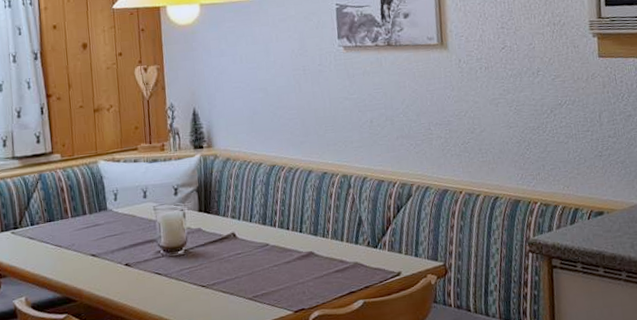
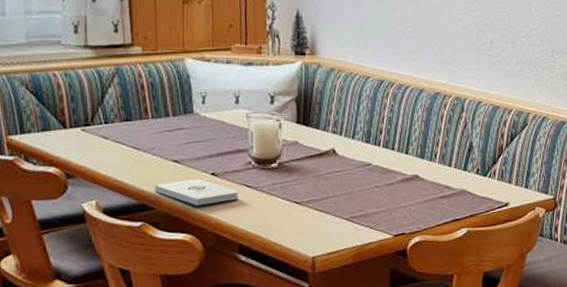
notepad: none [76,270,151,296] -> present [155,179,239,206]

